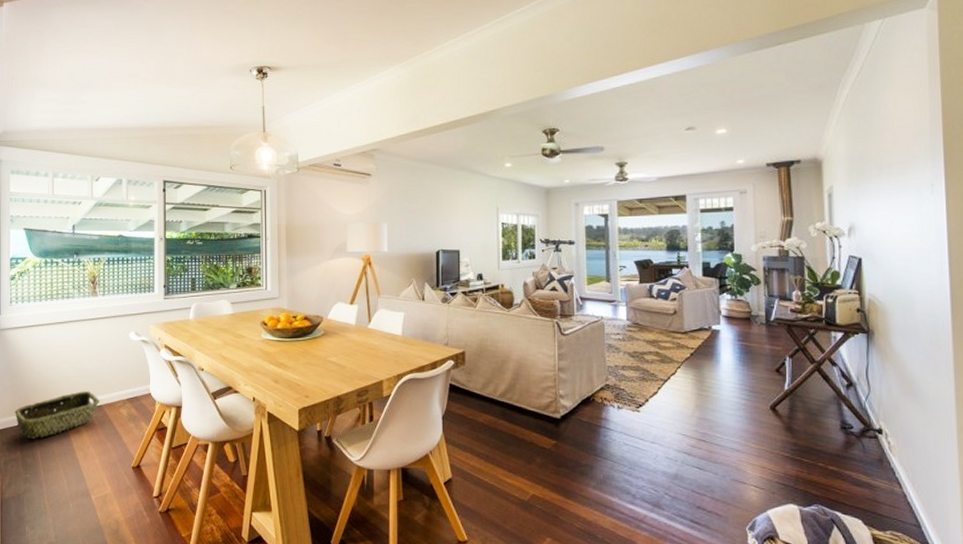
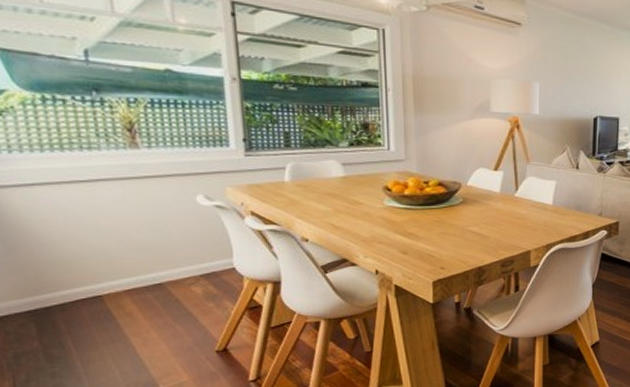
woven basket: present [15,391,100,439] -> none [20,267,159,326]

